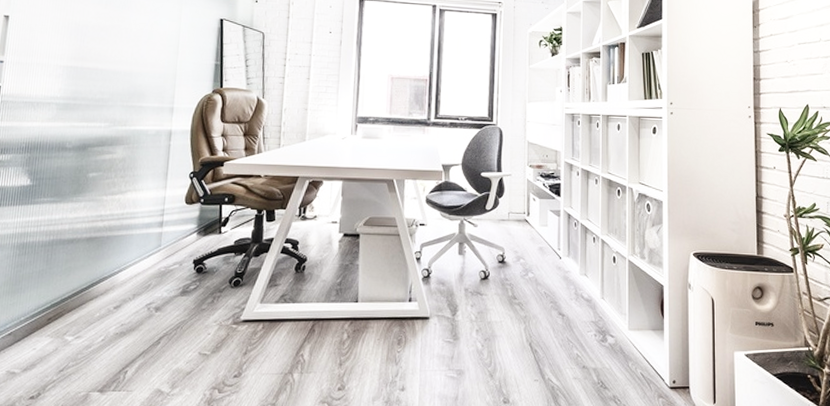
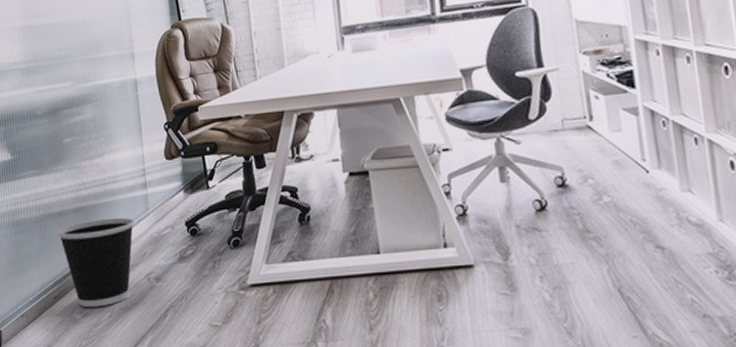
wastebasket: none [65,250,145,331] -> present [58,217,135,308]

